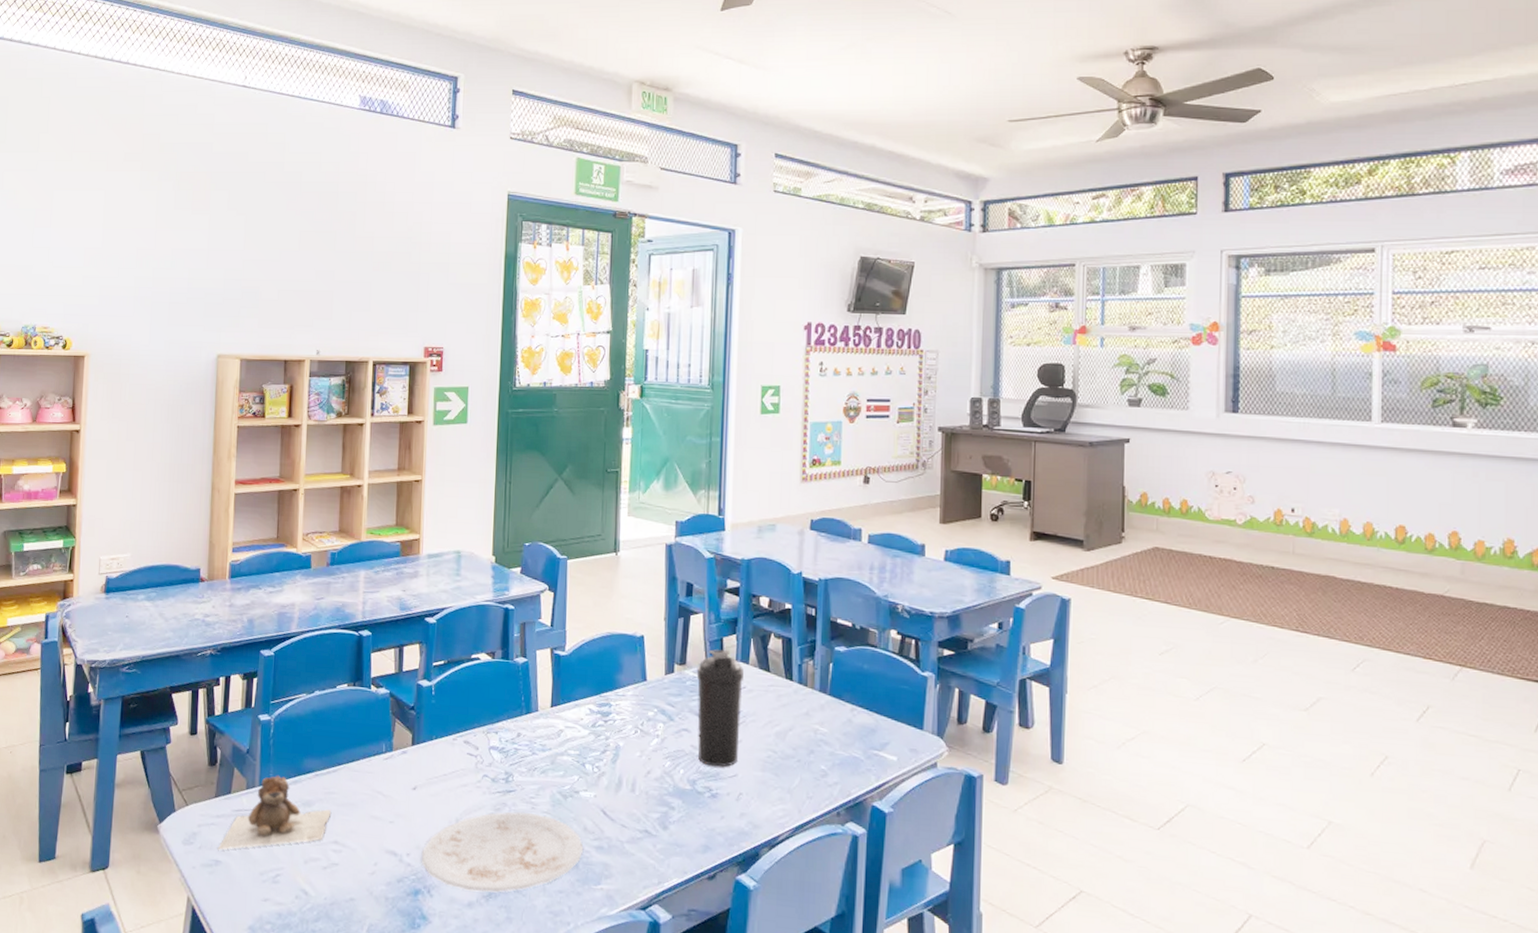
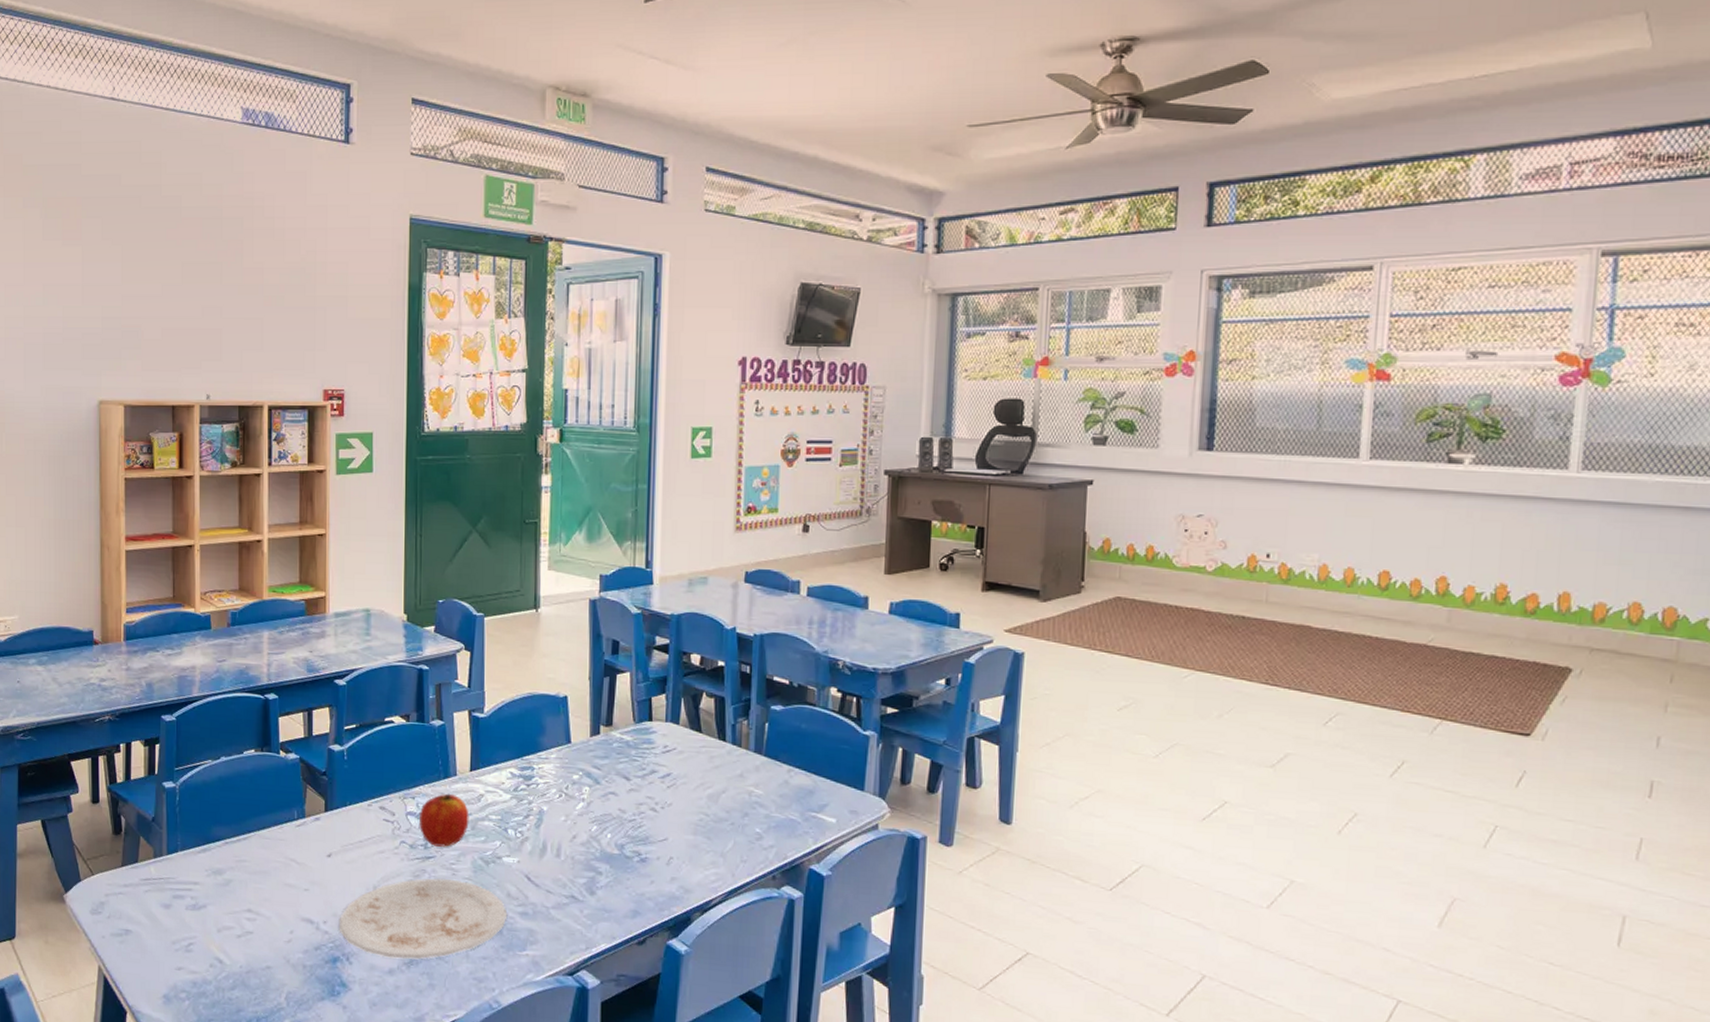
teddy bear: present [218,775,332,850] -> none [127,843,244,920]
apple: none [502,728,549,781] -> present [420,793,469,847]
water bottle: present [696,648,744,767] -> none [623,709,674,831]

